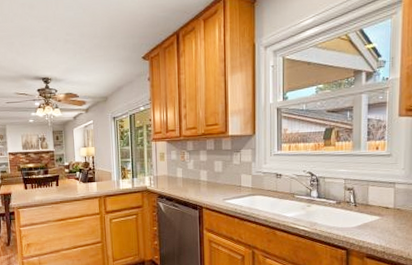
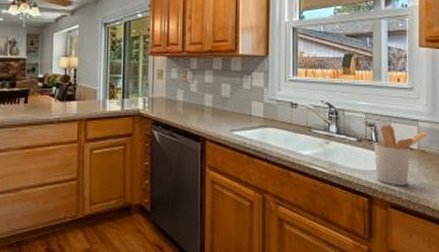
utensil holder: none [352,189,403,240] -> present [374,126,426,186]

